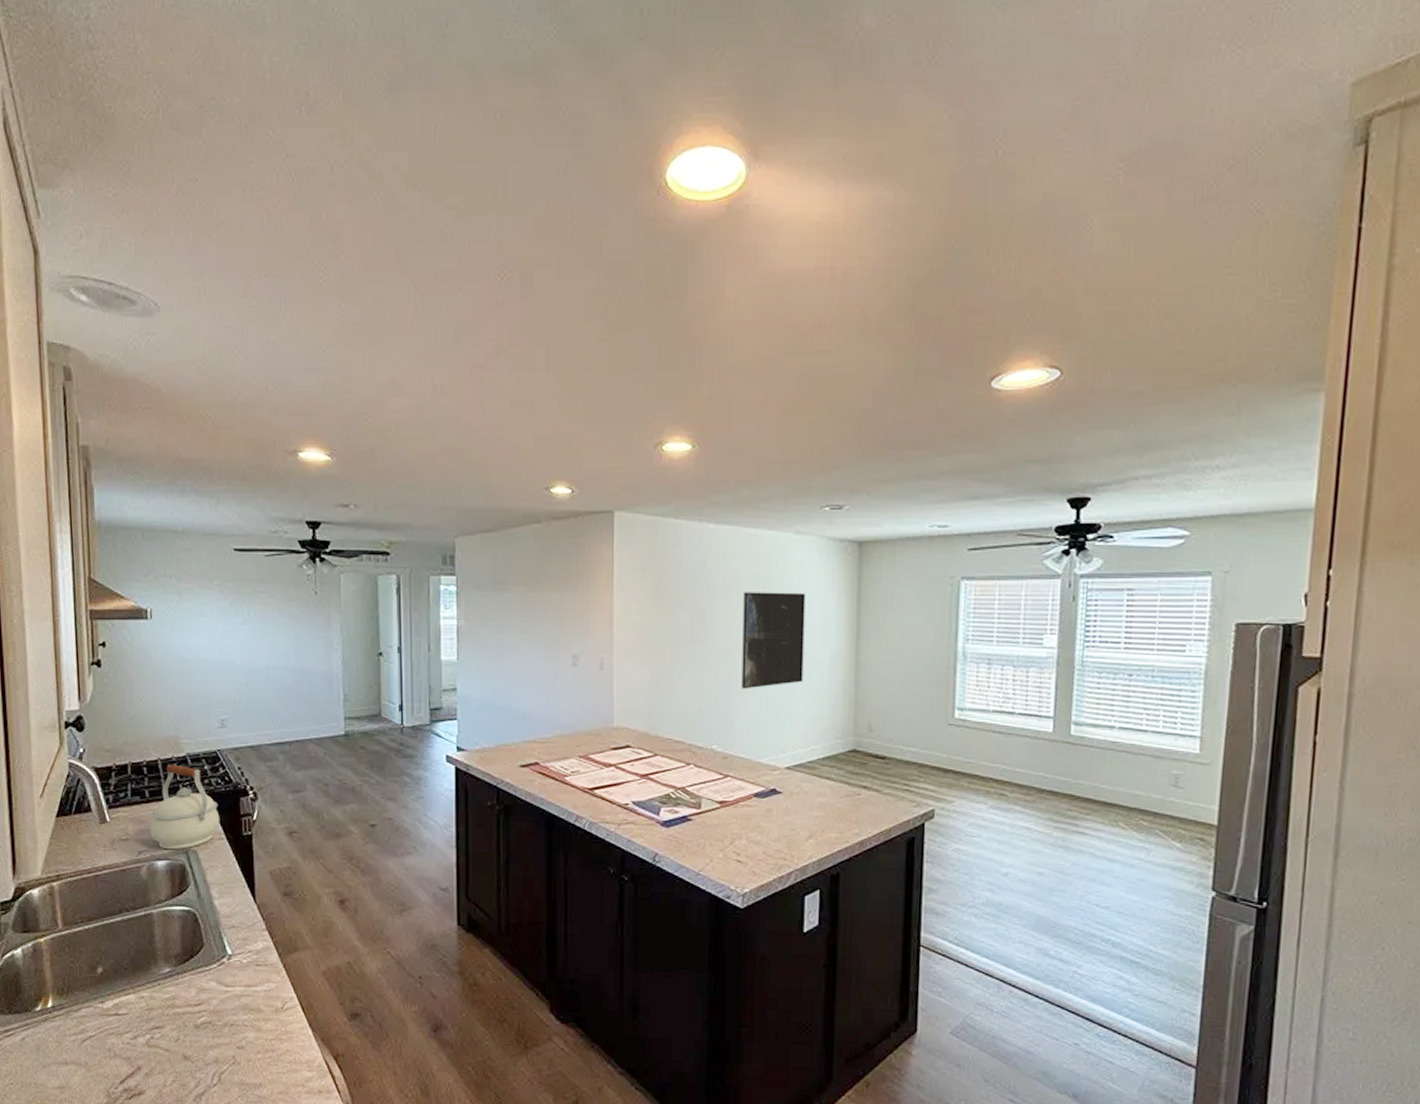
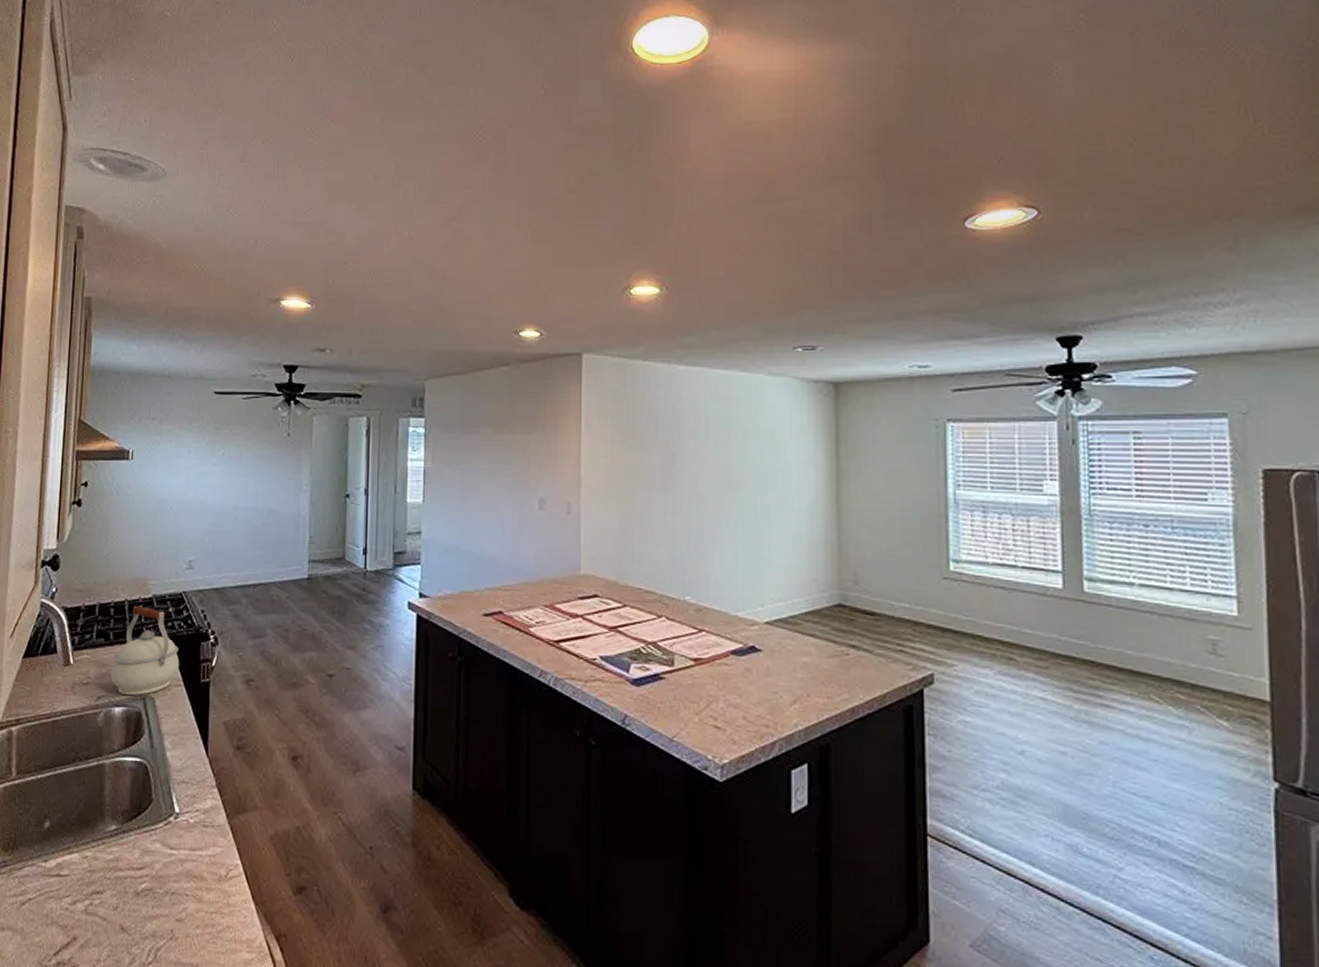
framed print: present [741,592,806,689] -> none [715,434,781,537]

